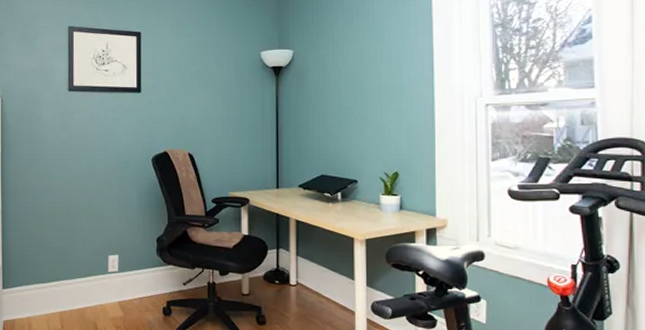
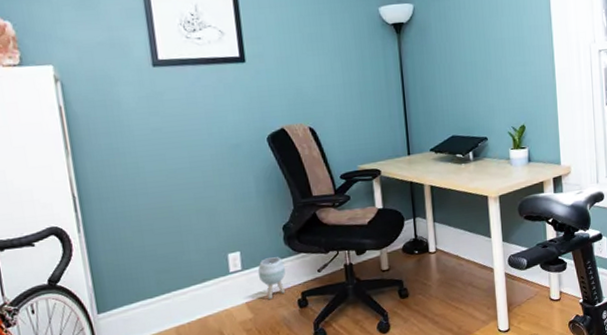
planter: none [131,265,155,303] -> present [257,257,286,300]

